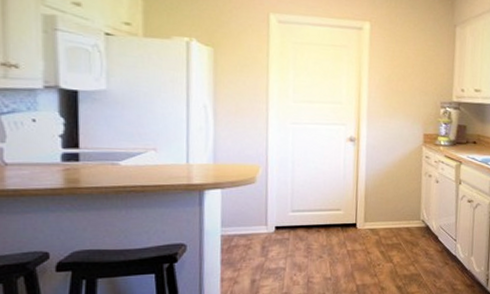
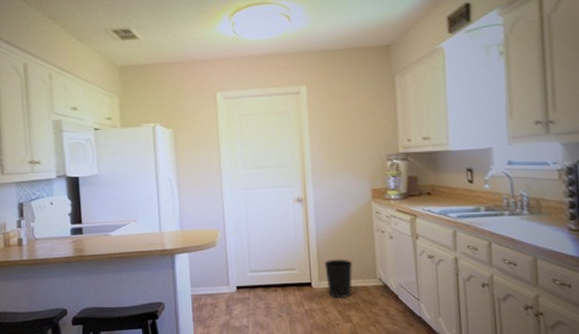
wastebasket: none [371,200,398,239] -> present [324,259,352,298]

